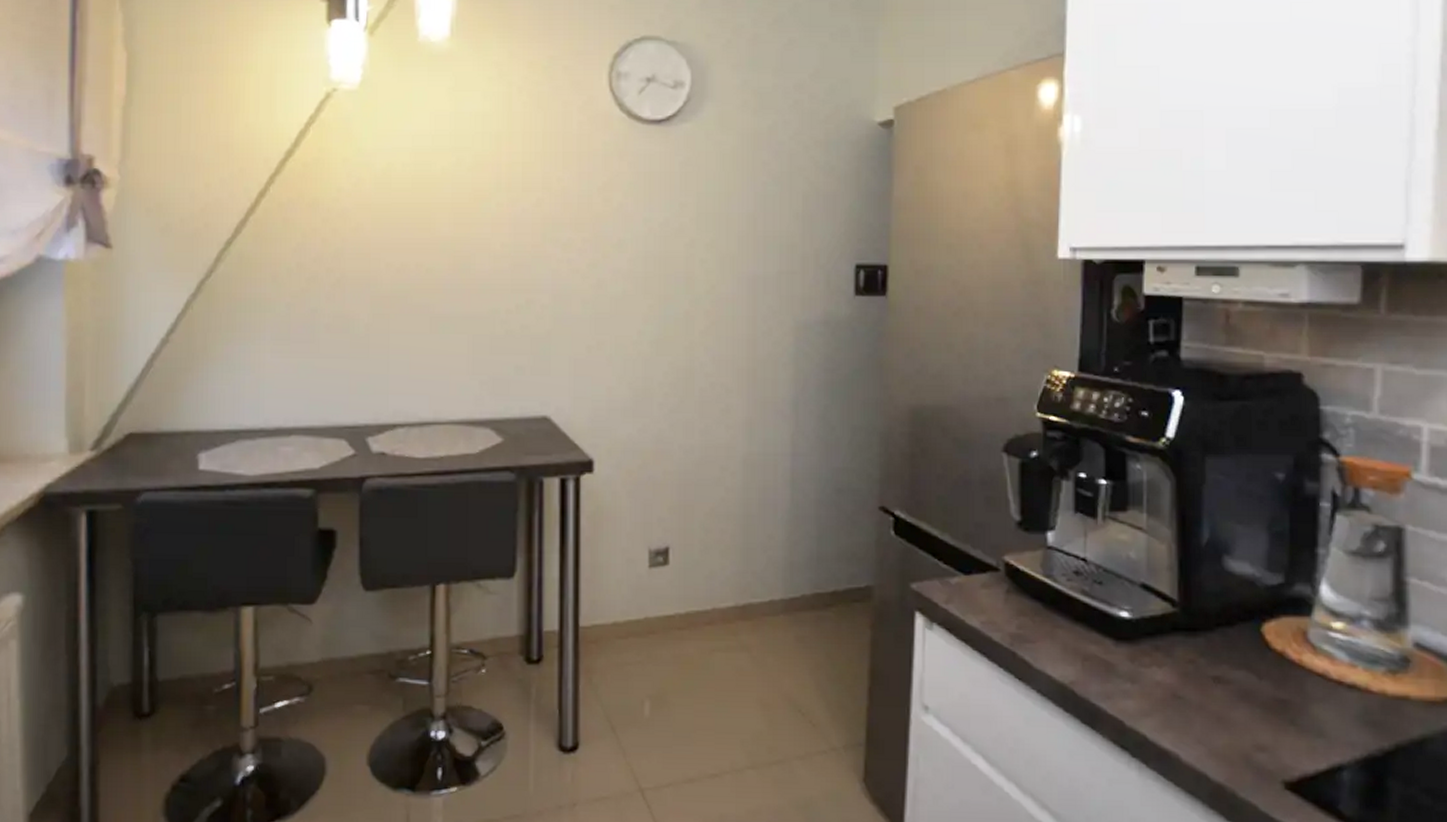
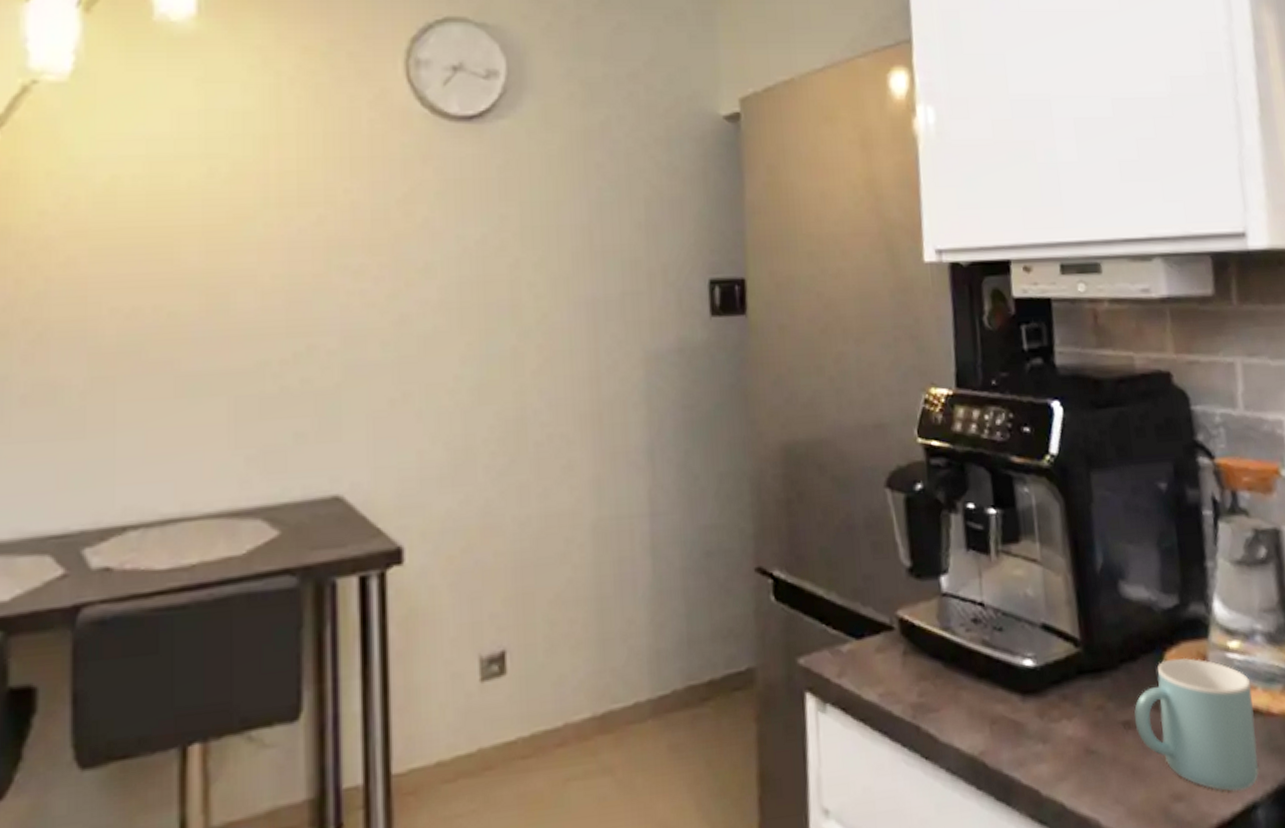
mug: none [1225,629,1352,752] -> present [1134,657,1259,791]

